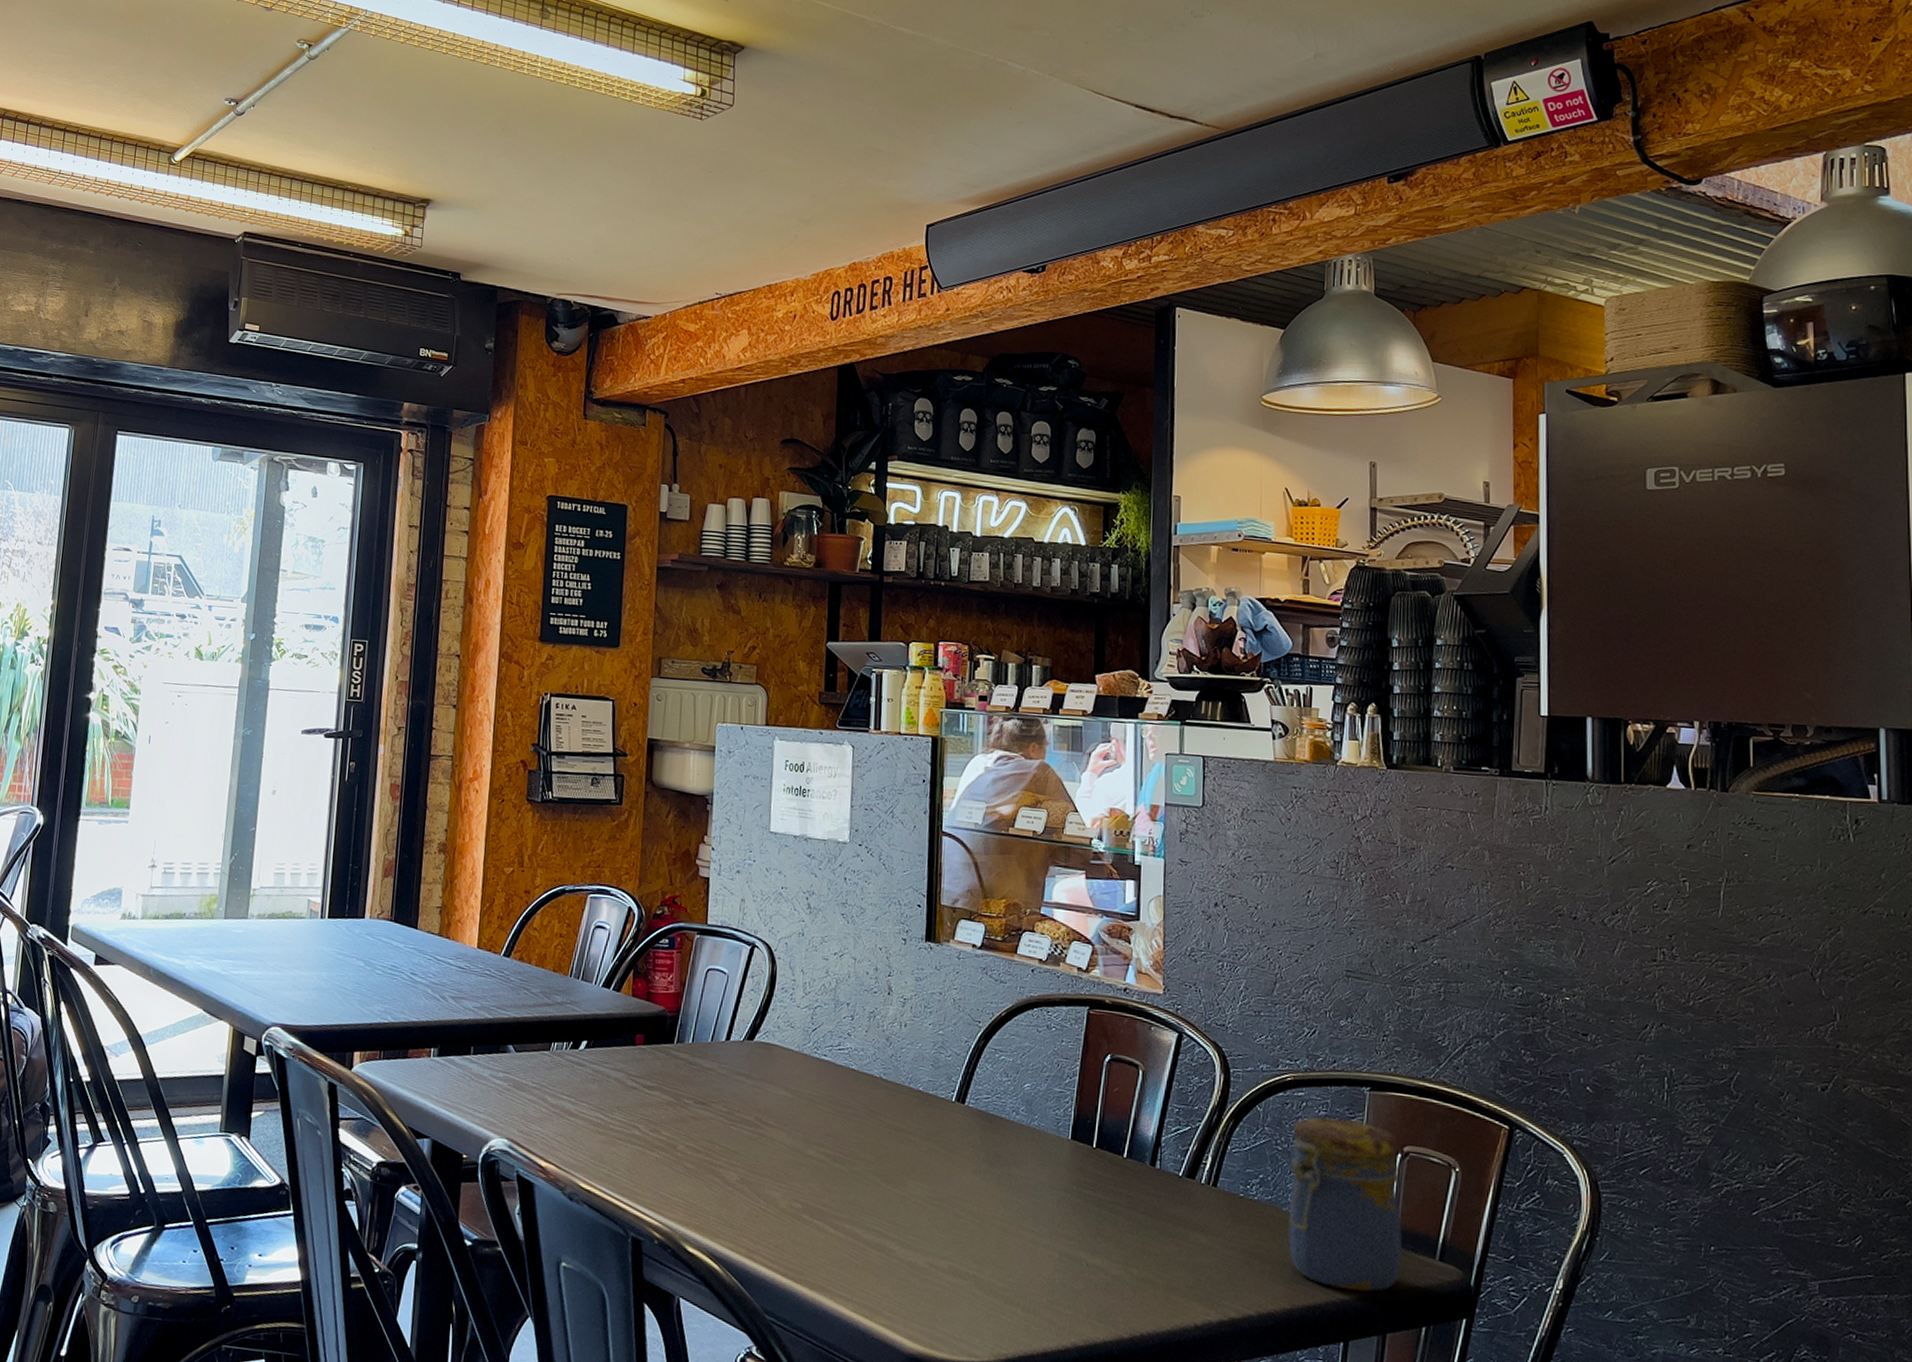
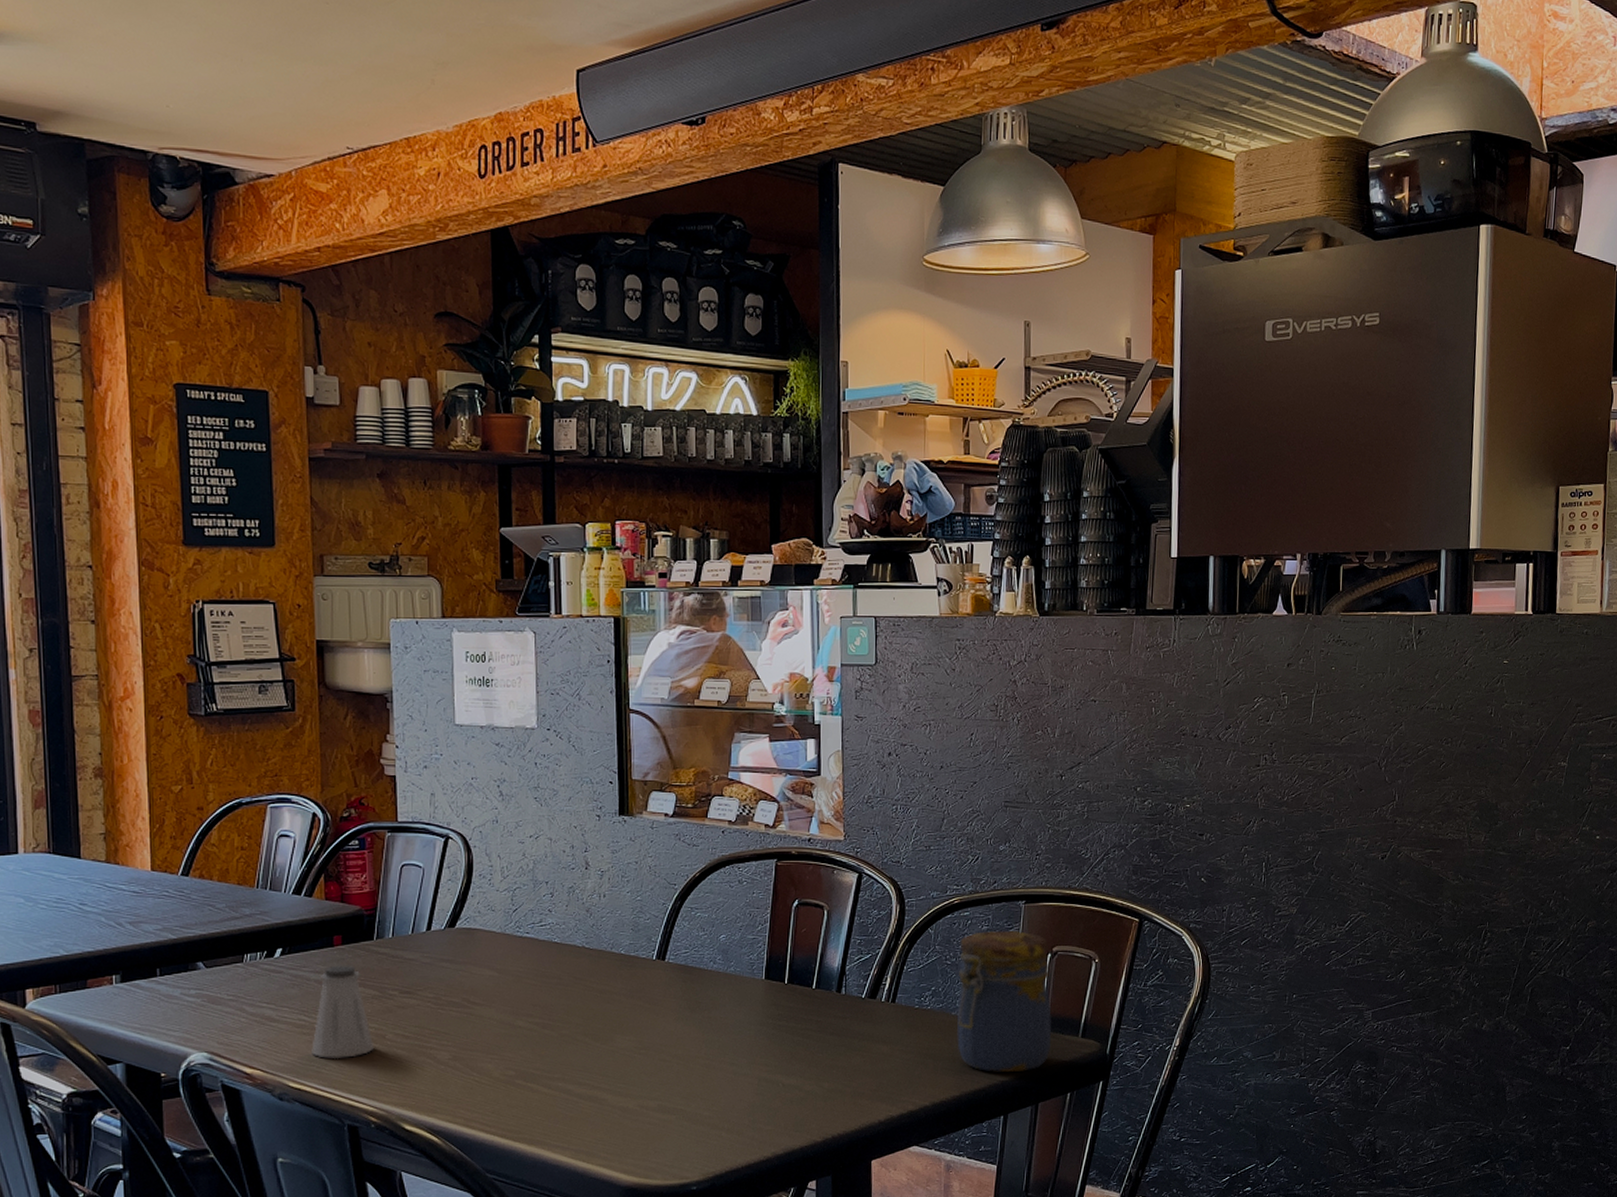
saltshaker: none [604,1064,665,1165] -> present [311,965,375,1059]

